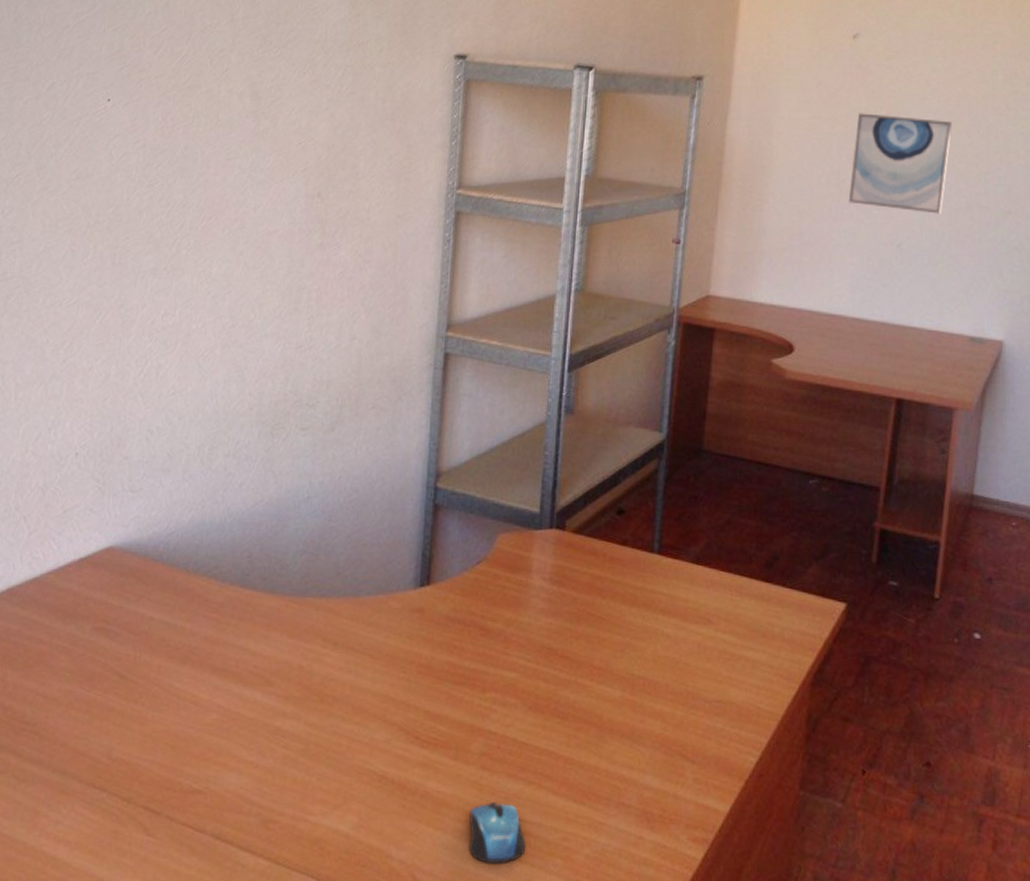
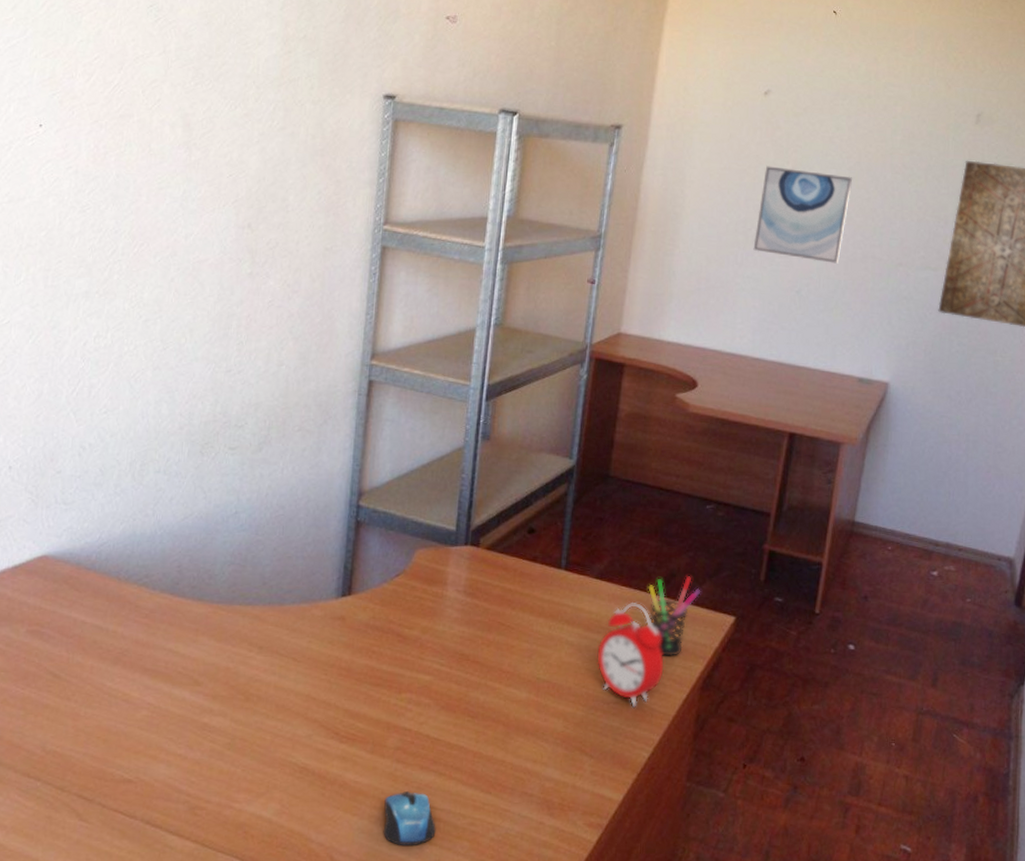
alarm clock: none [696,589,770,706] -> present [597,603,664,707]
pen holder: none [749,557,807,650] -> present [648,575,701,657]

